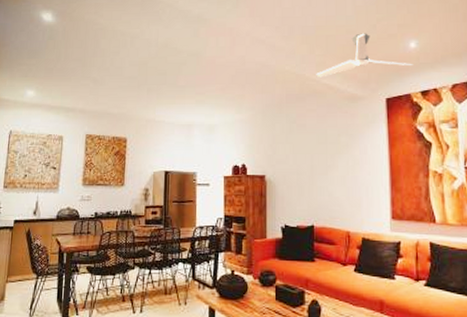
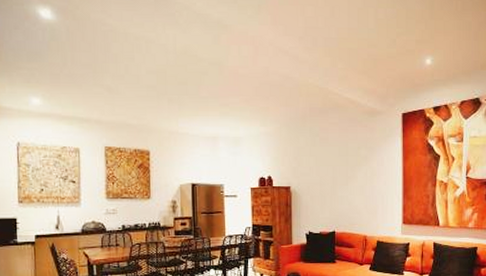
ceiling fan: present [316,33,413,78] -> none [338,47,428,91]

